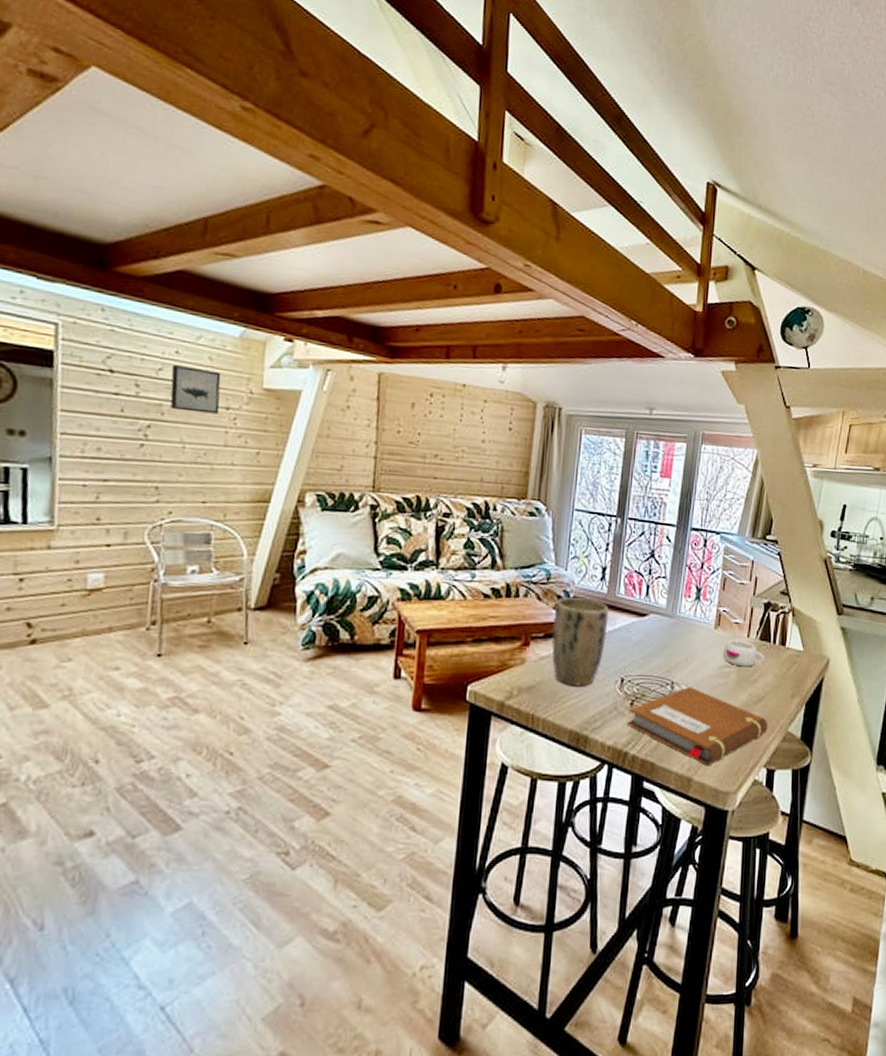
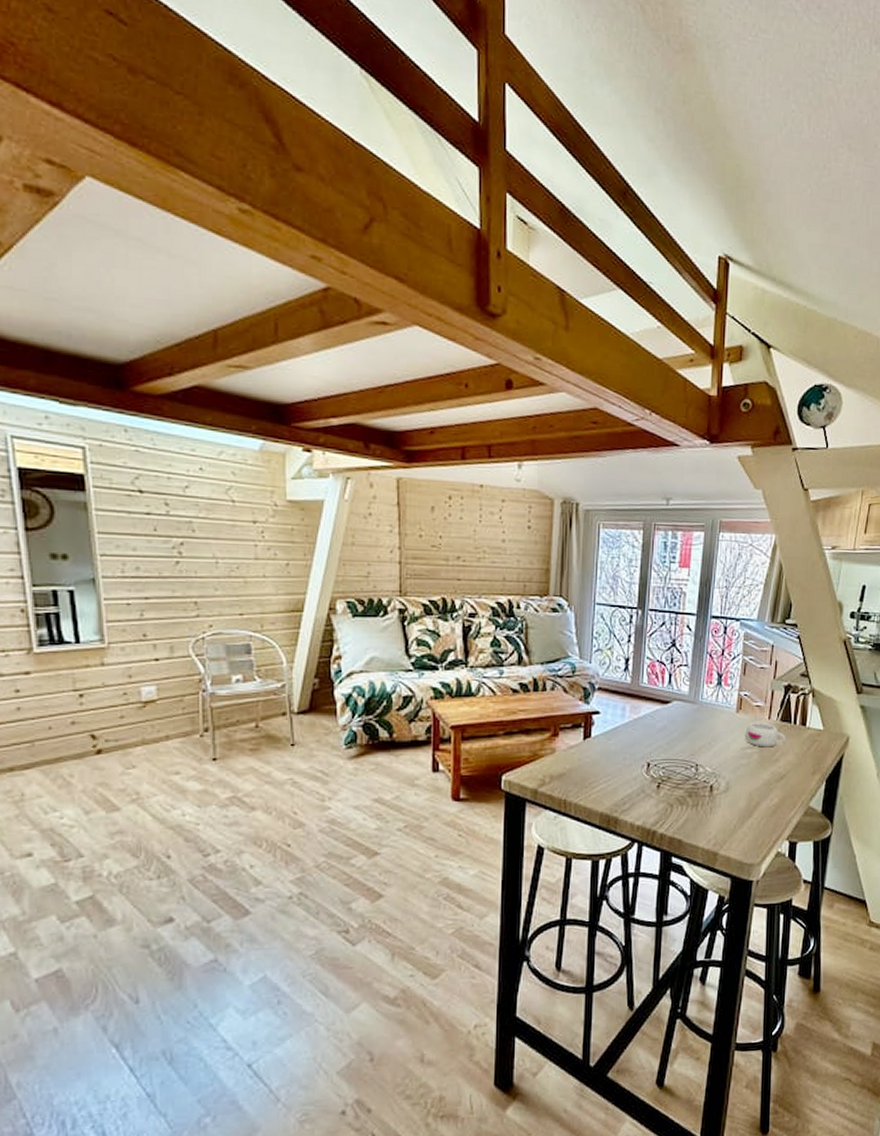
wall art: present [170,364,221,415] -> none [197,481,247,528]
plant pot: present [551,597,609,687] -> none [580,689,633,772]
notebook: present [628,687,768,765] -> none [655,768,790,840]

